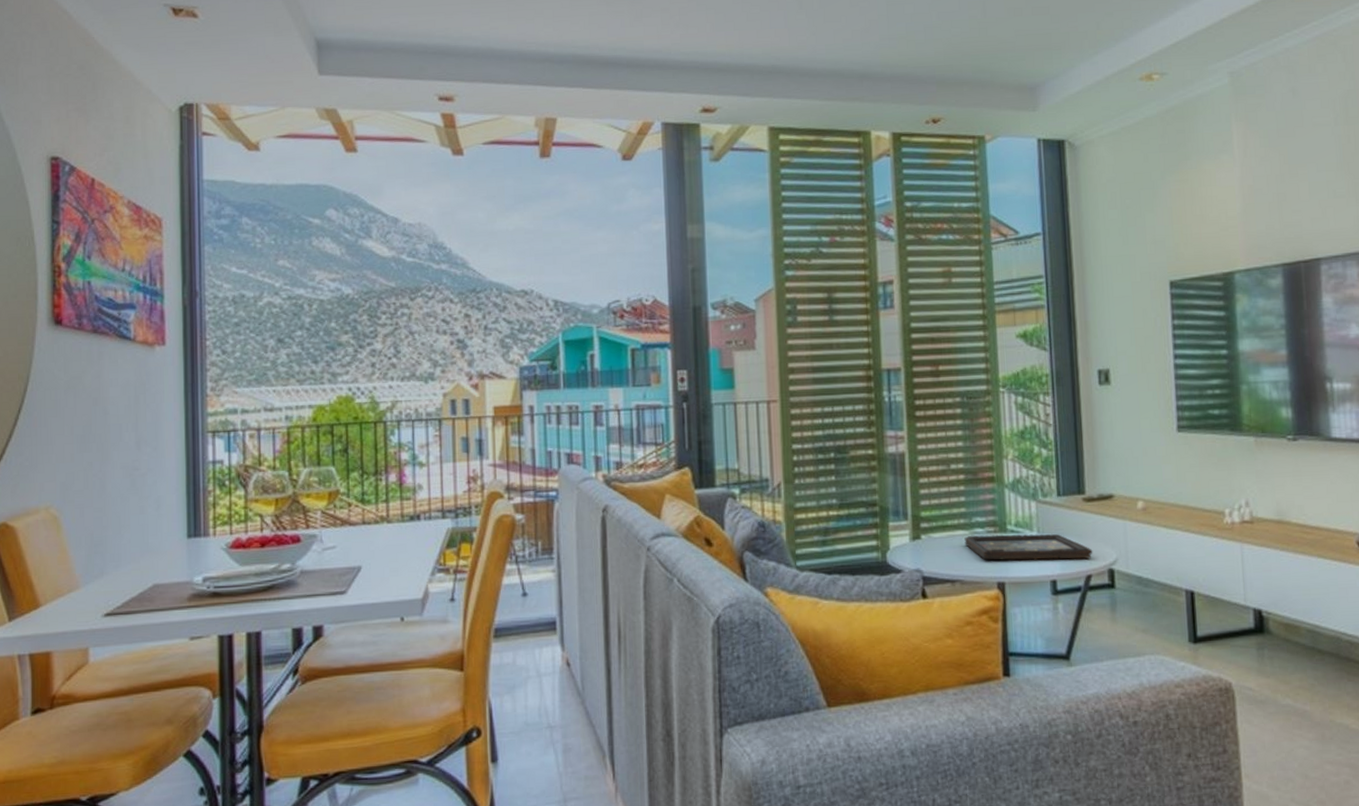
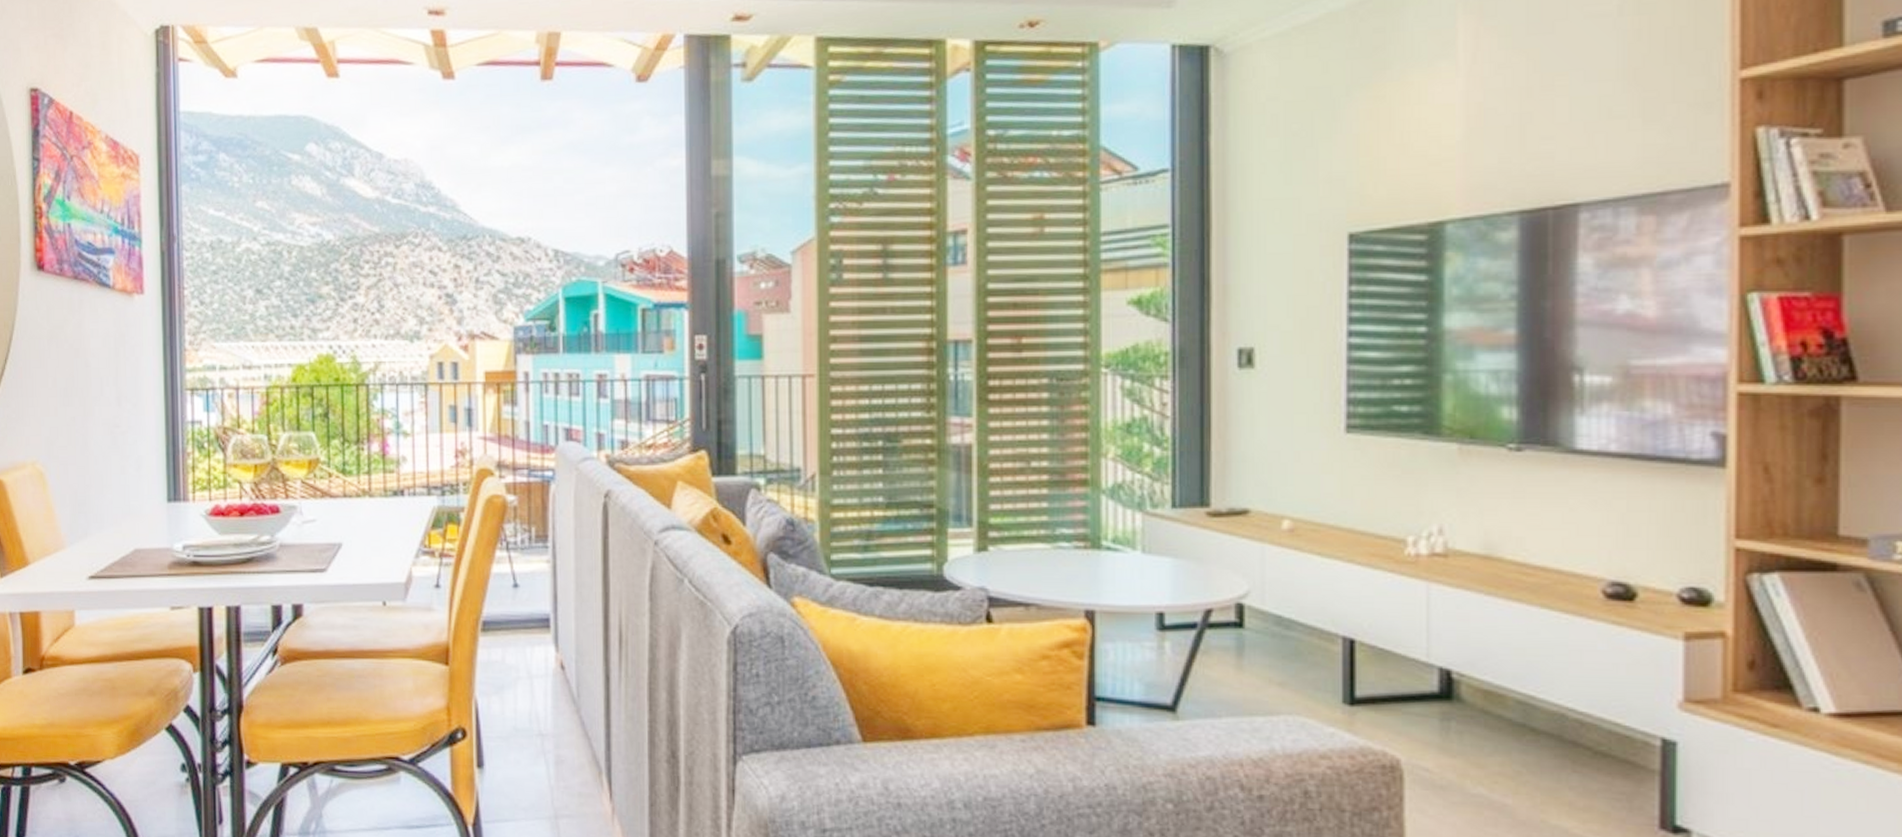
decorative tray: present [964,534,1093,560] -> none [1045,551,1216,588]

